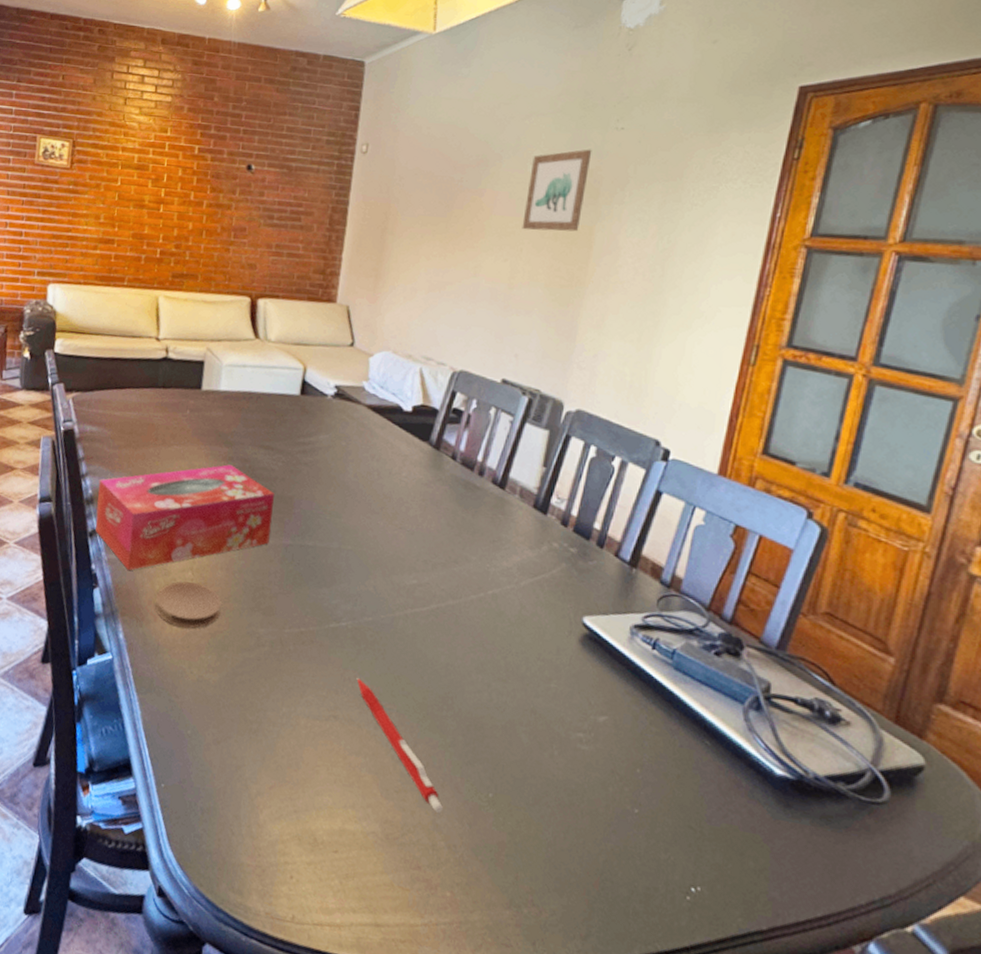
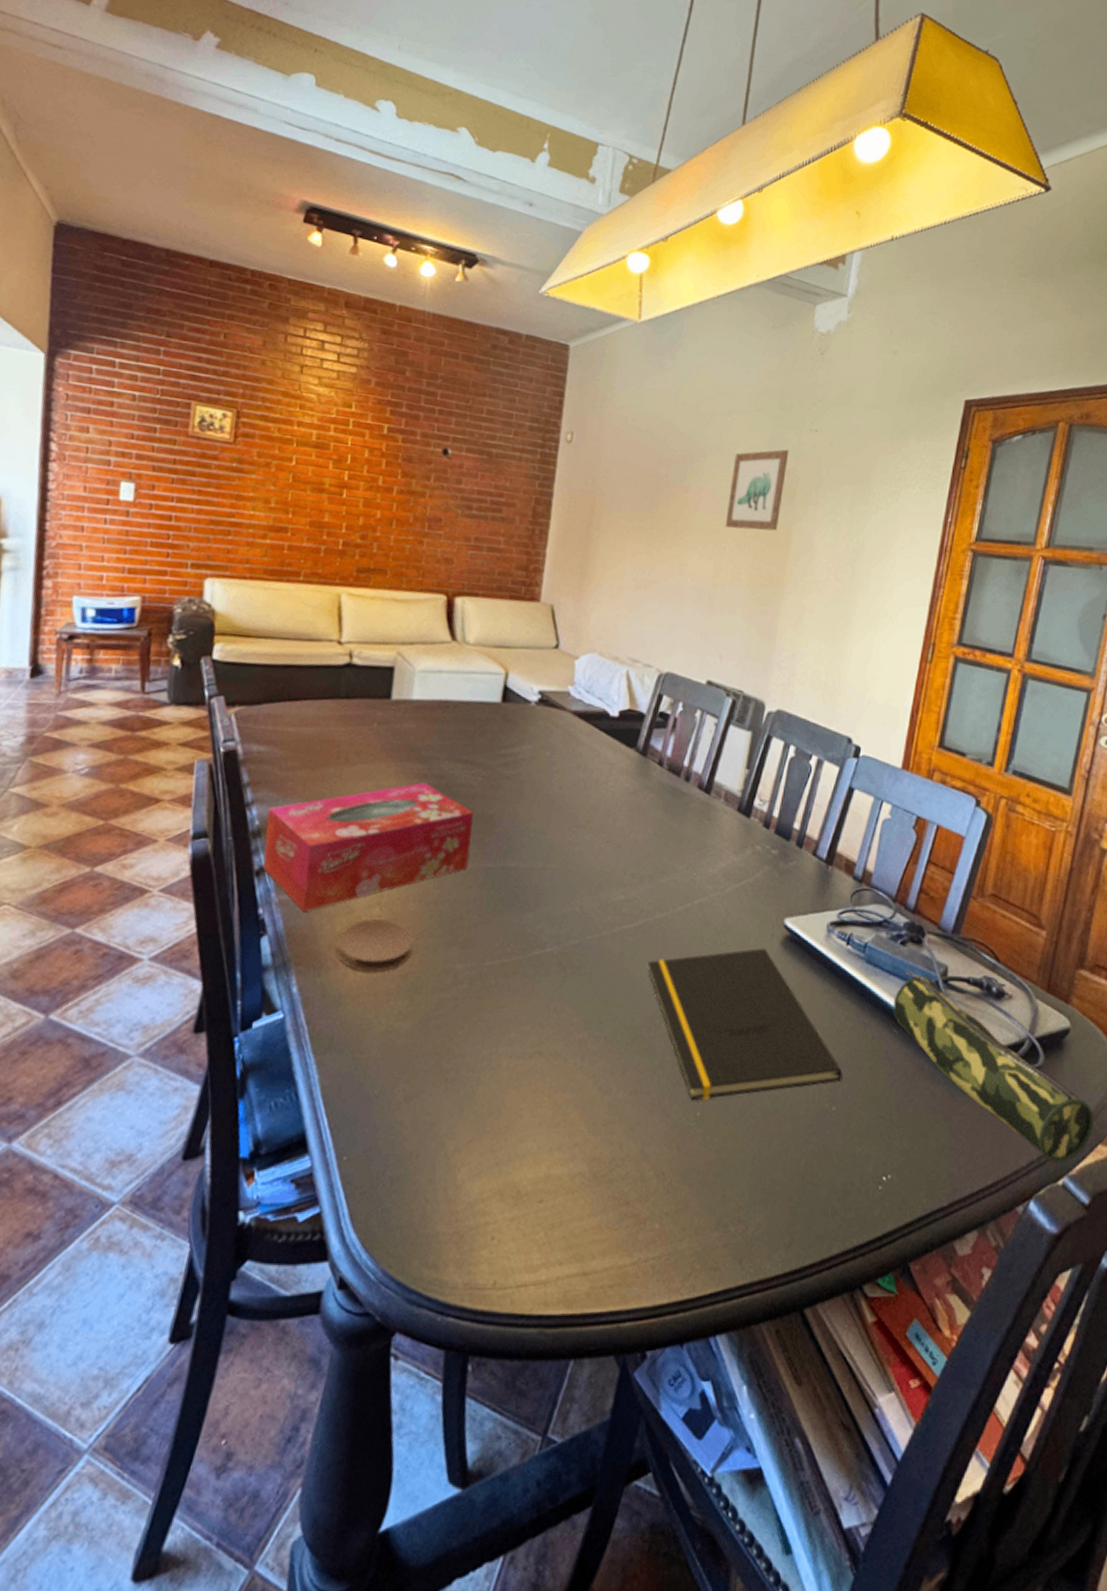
pen: present [356,678,443,813] -> none [562,1007,651,1141]
notepad: none [439,643,647,786] -> present [647,948,843,1101]
pencil case: none [704,683,956,910] -> present [893,972,1095,1163]

